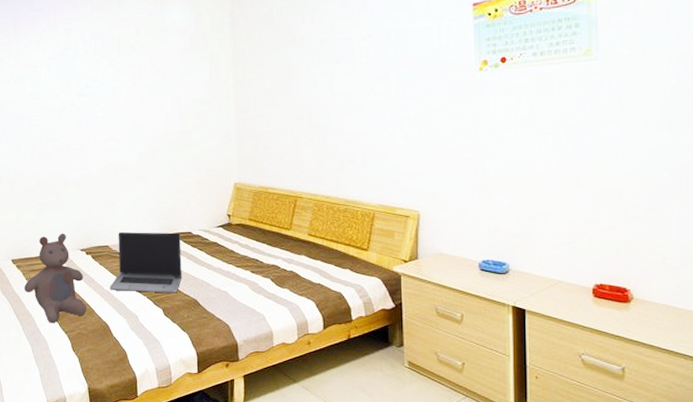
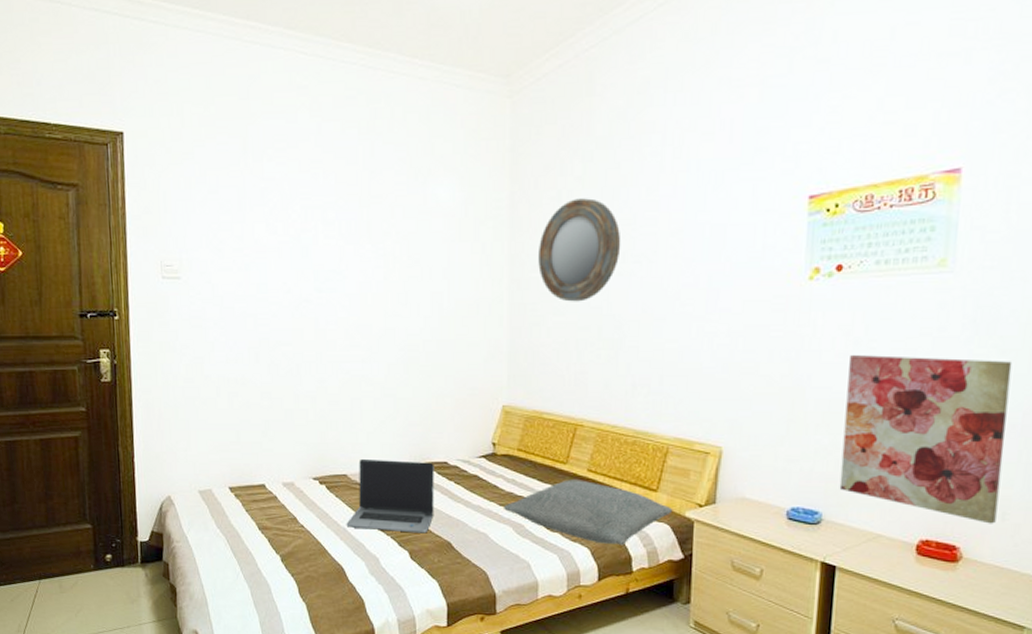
bear: present [24,233,87,324] -> none [244,457,319,564]
pillow: none [239,243,382,298] -> present [502,479,673,546]
home mirror: none [256,13,323,97] -> present [538,198,621,302]
wall art: none [520,129,658,268] -> present [839,355,1013,524]

